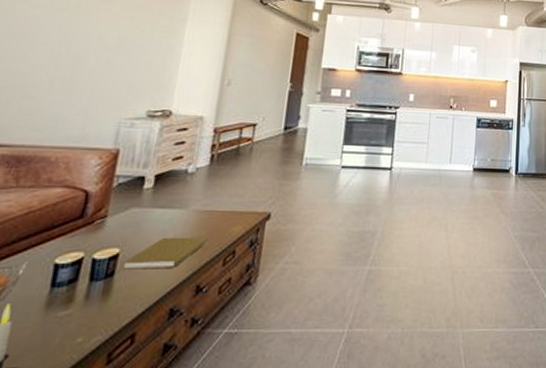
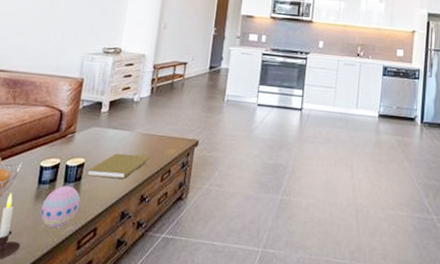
decorative egg: none [53,285,113,342] -> present [40,185,81,229]

